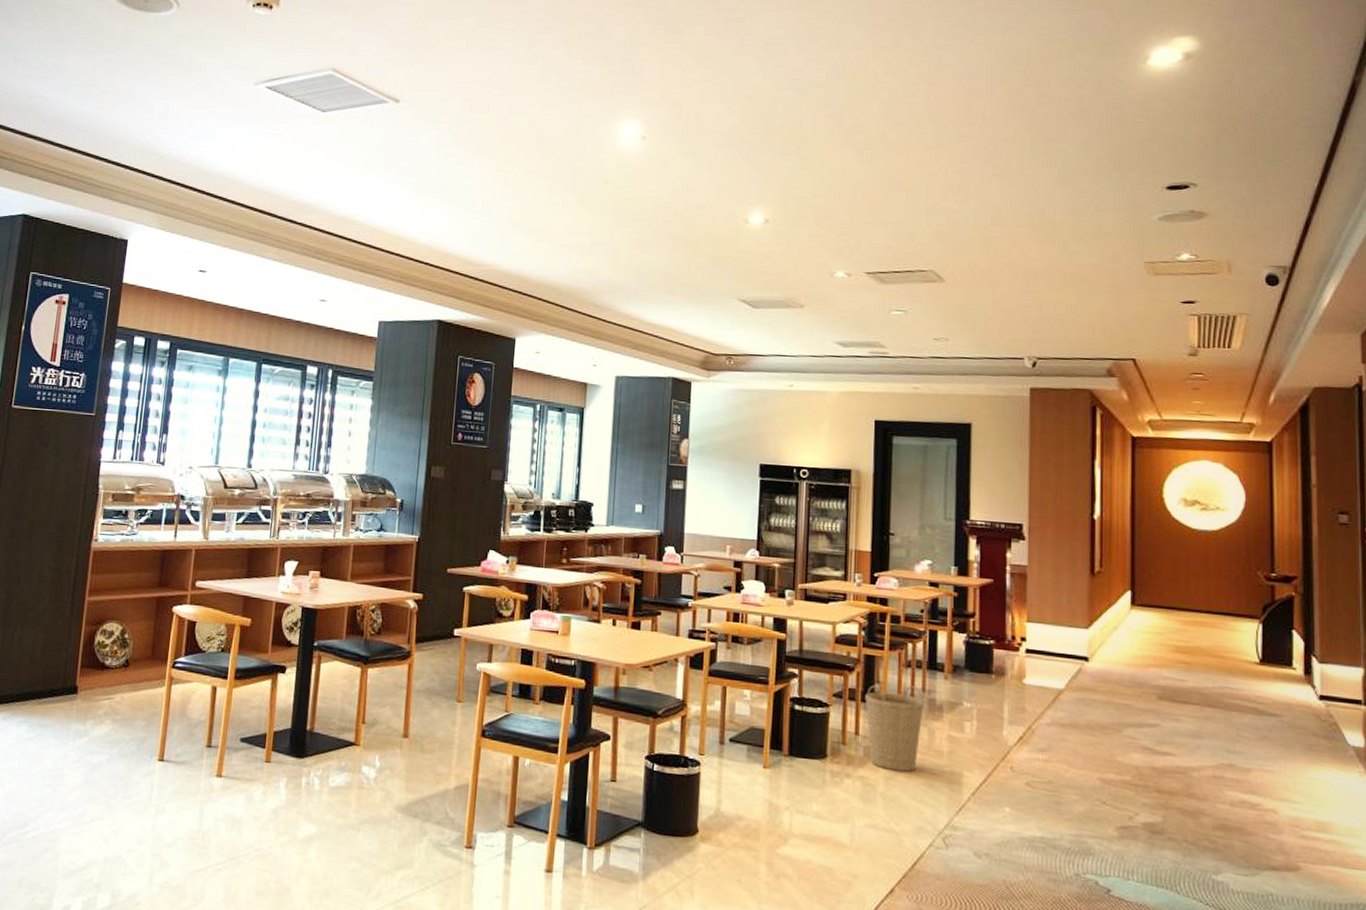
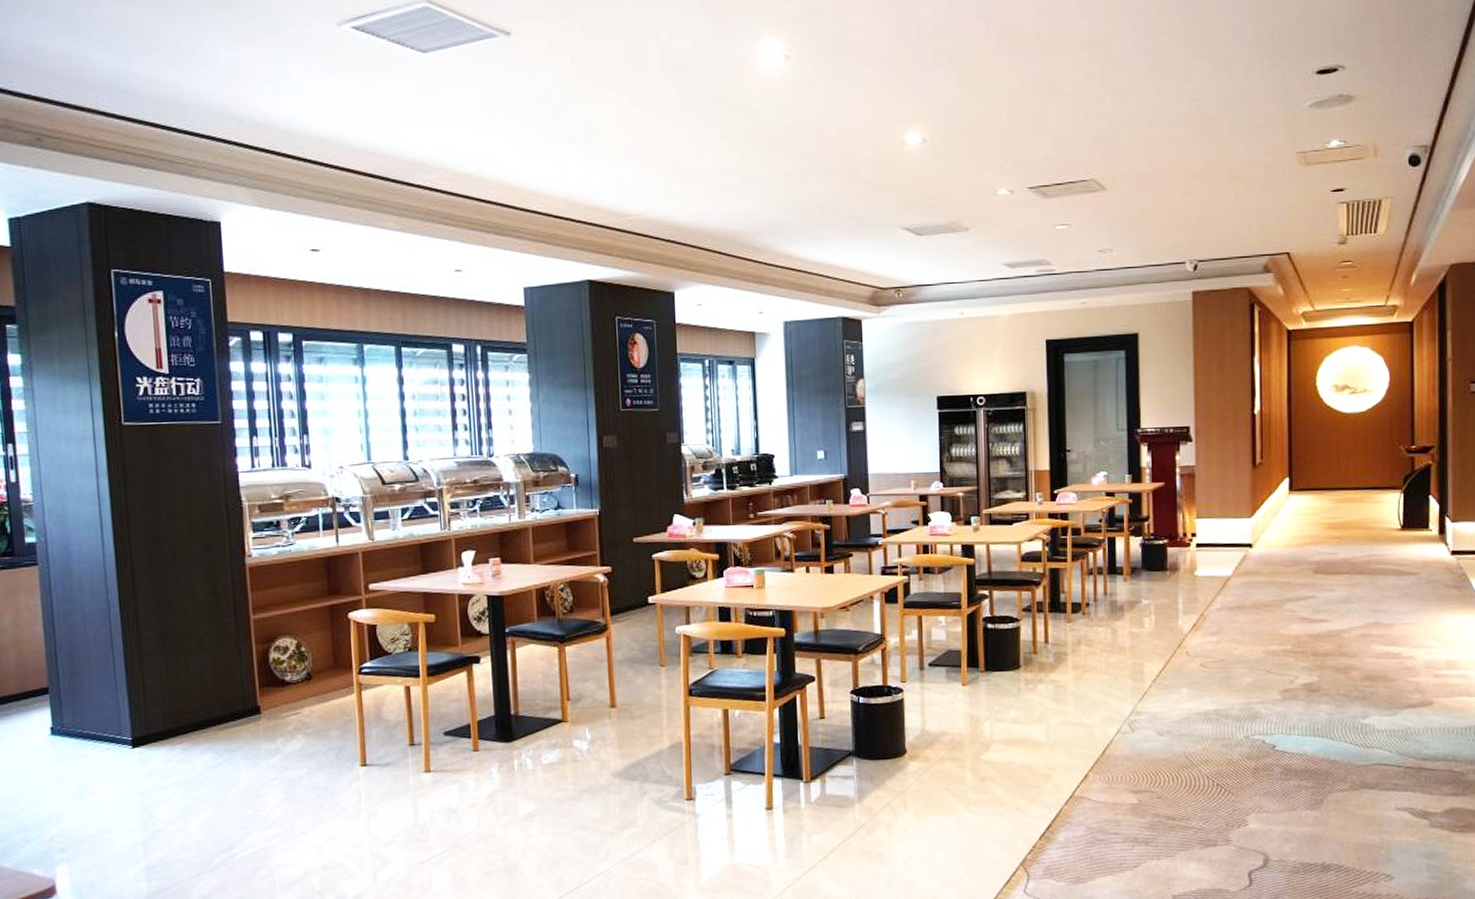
basket: present [865,685,924,772] -> none [1052,591,1106,671]

